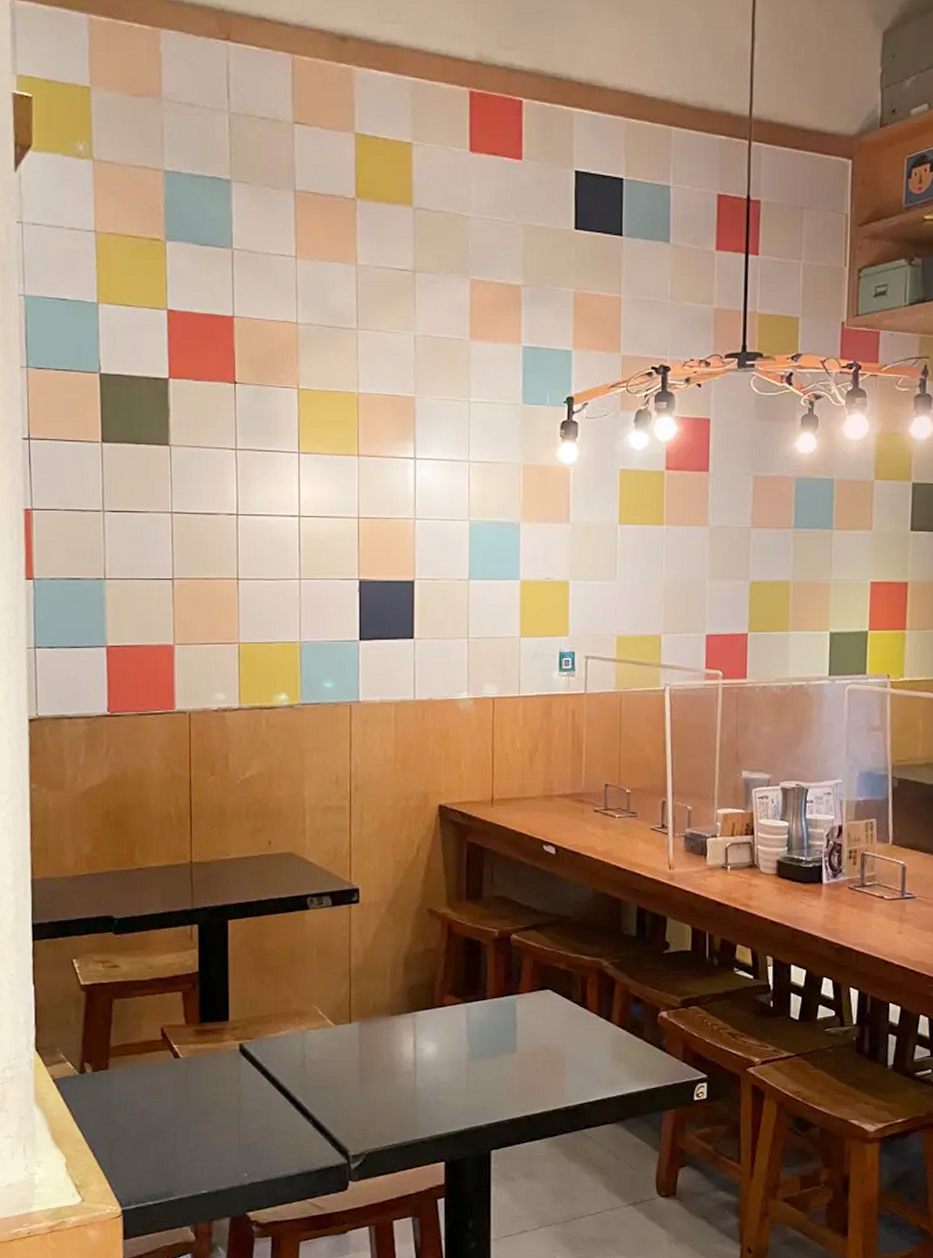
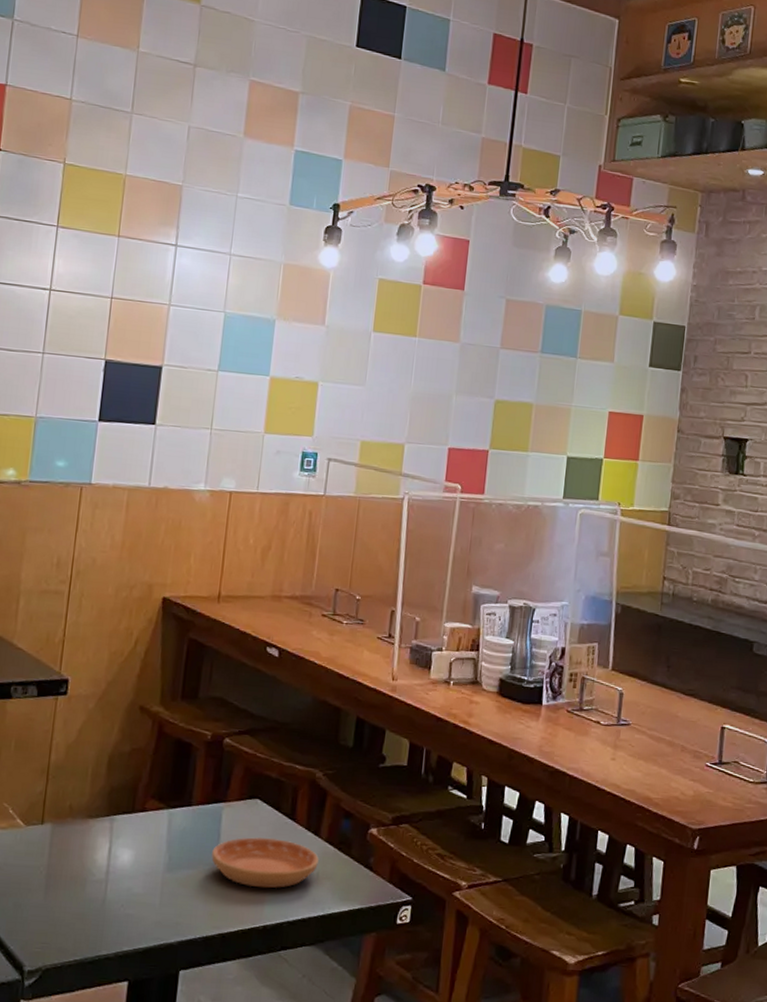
saucer: none [510,1025,613,1073] -> present [211,837,319,889]

